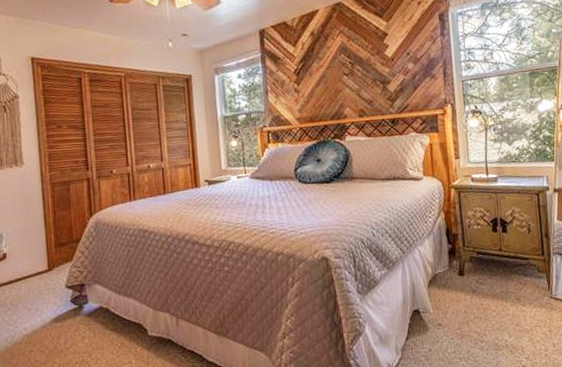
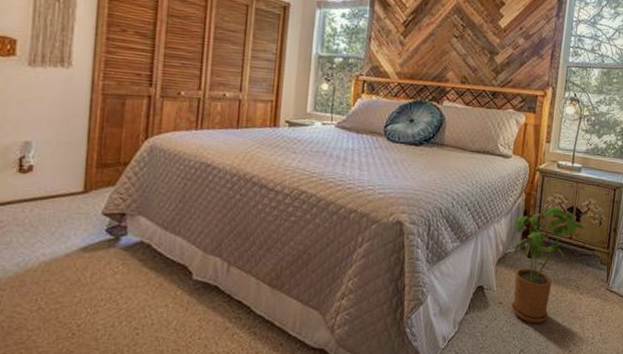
house plant: none [439,220,515,342] -> present [511,206,587,323]

